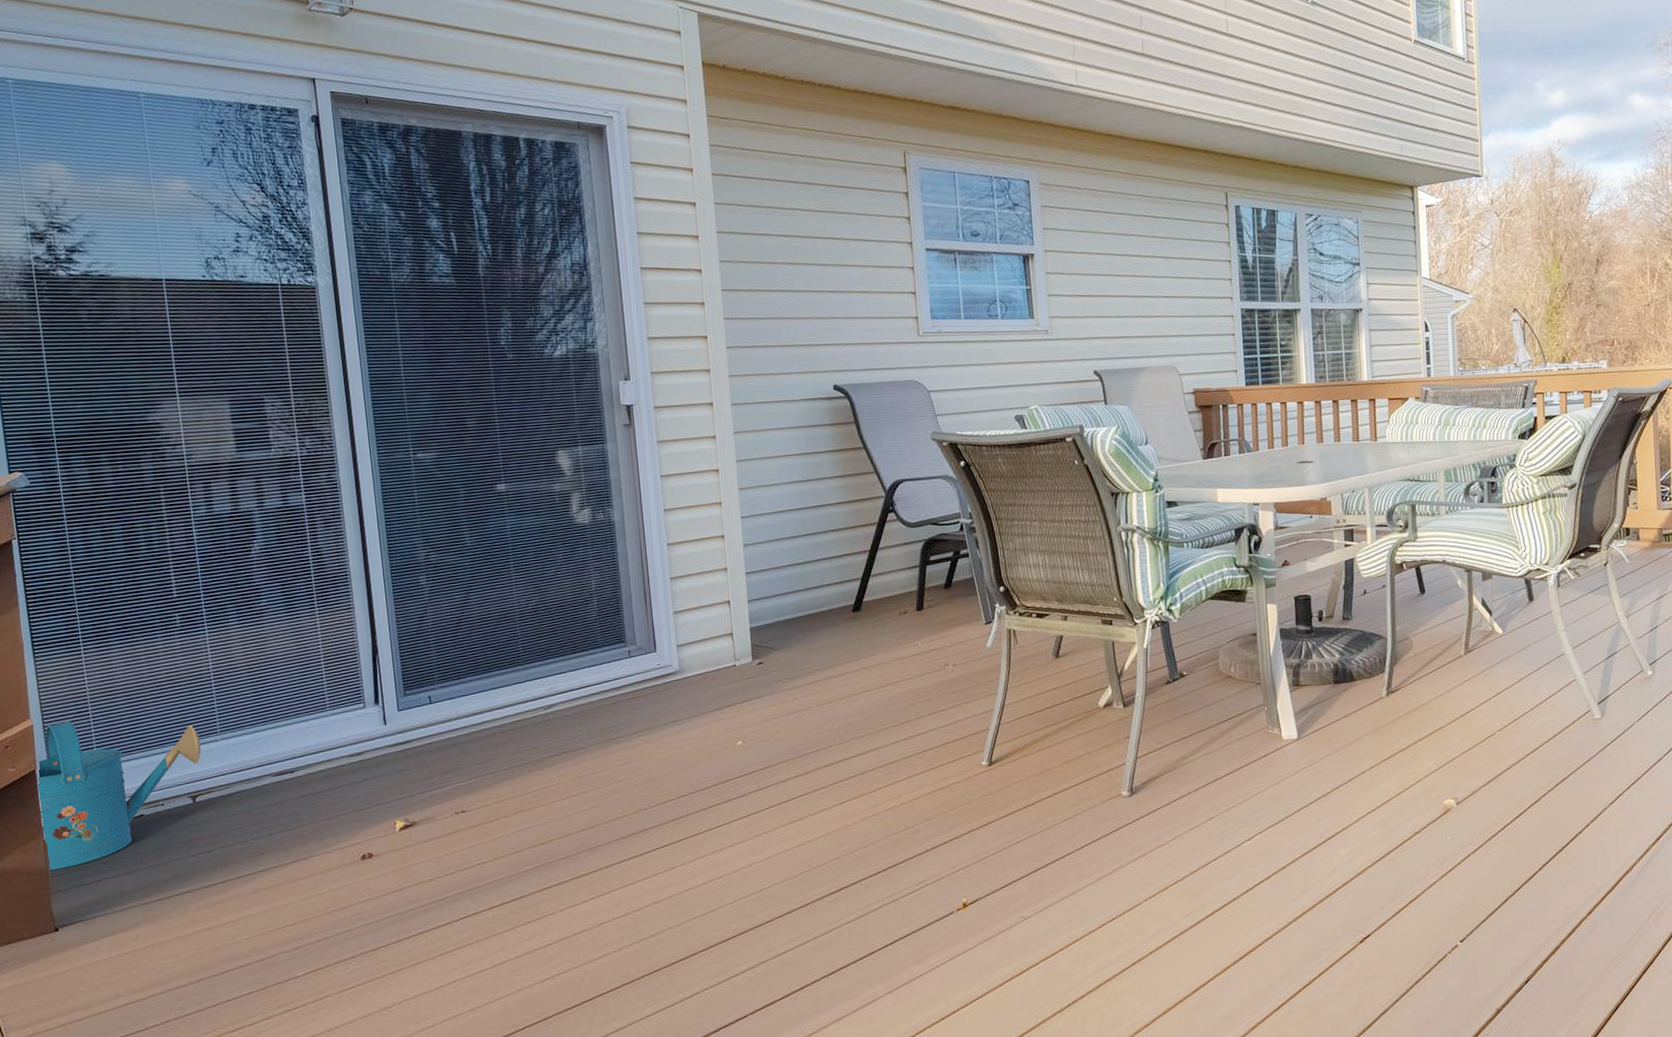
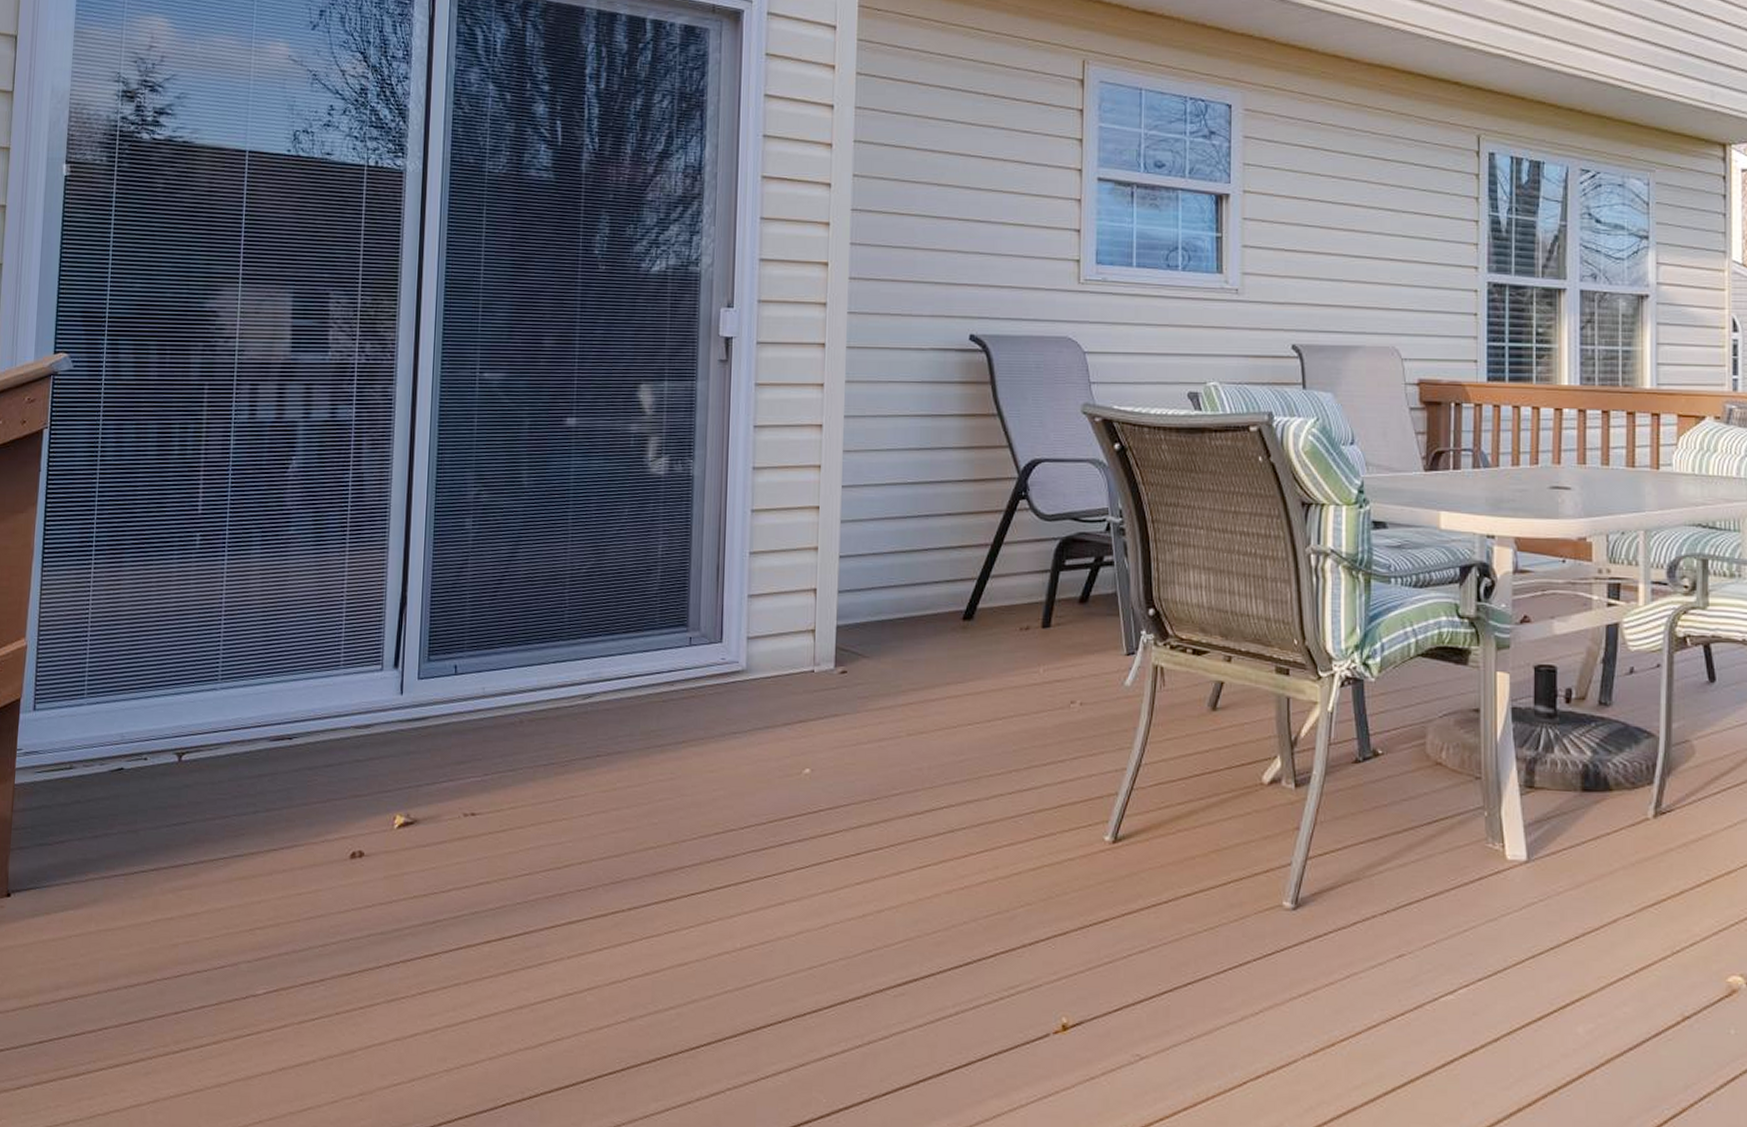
watering can: present [37,721,201,871] -> none [13,645,198,822]

